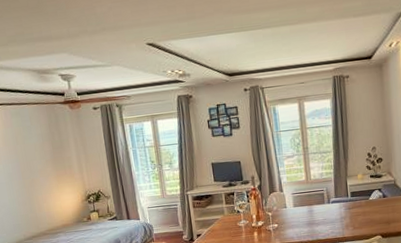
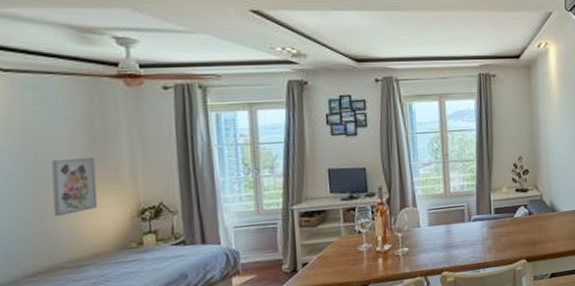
wall art: none [32,160,61,201] -> present [51,158,98,217]

